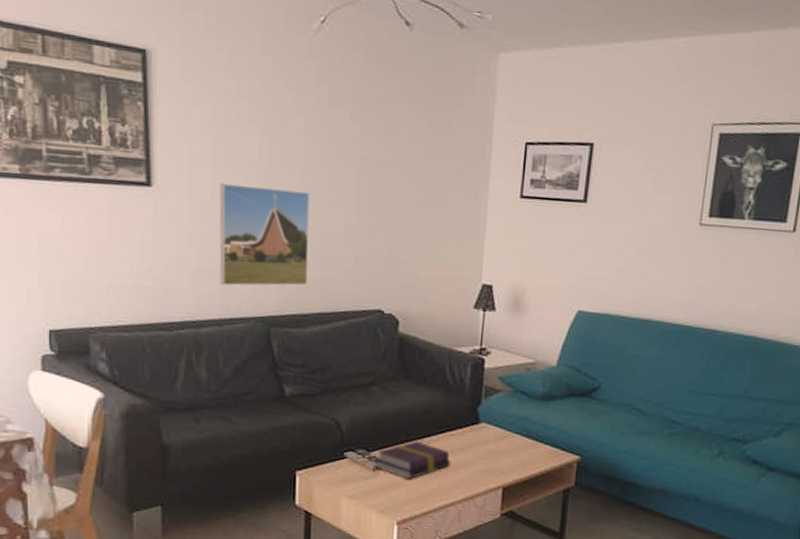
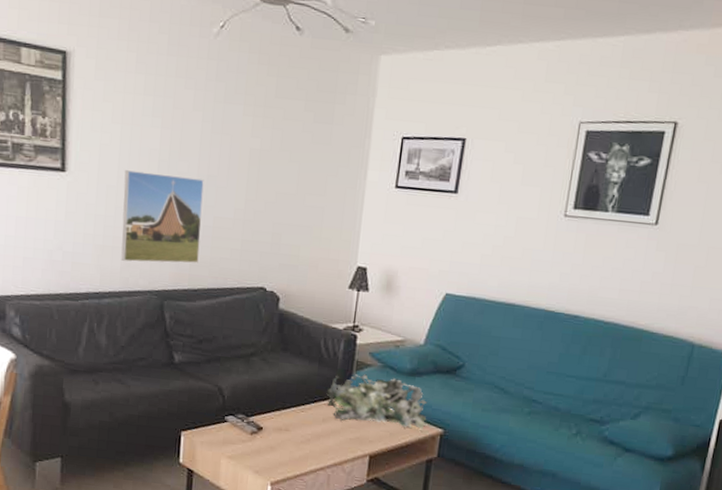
book: present [375,441,451,480] -> none [253,409,323,444]
plant: none [452,400,563,458] -> present [325,374,428,430]

